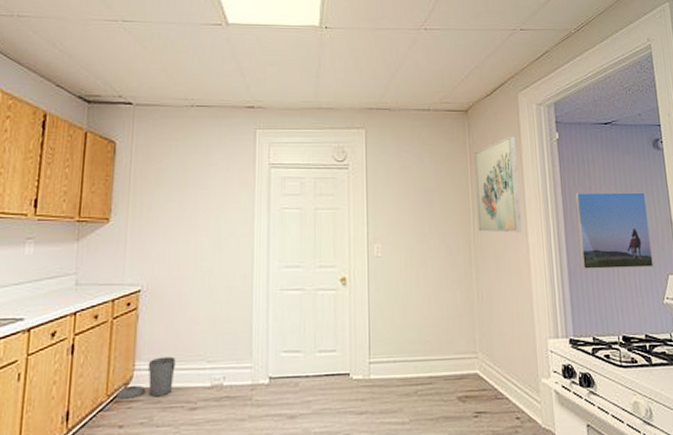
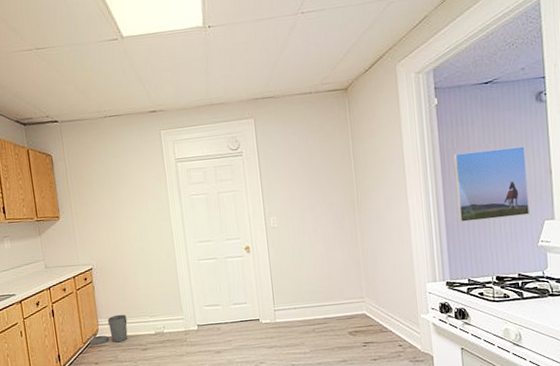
wall art: present [474,136,522,233] -> none [355,107,402,199]

